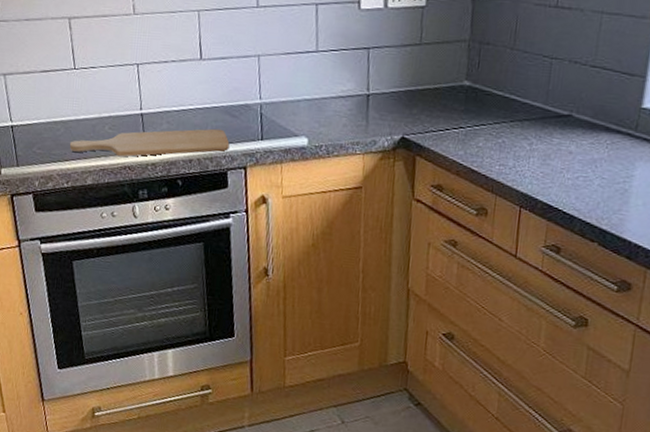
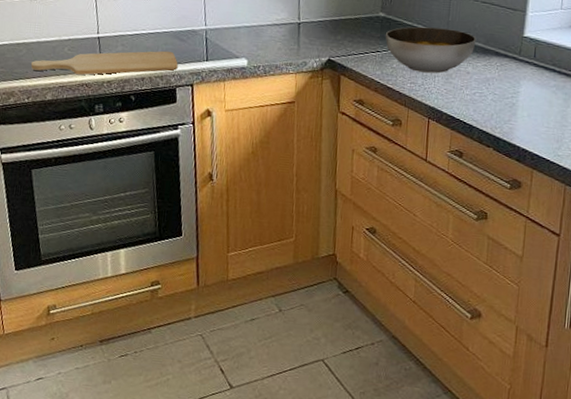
soup bowl: none [470,97,583,154] -> present [385,26,477,74]

